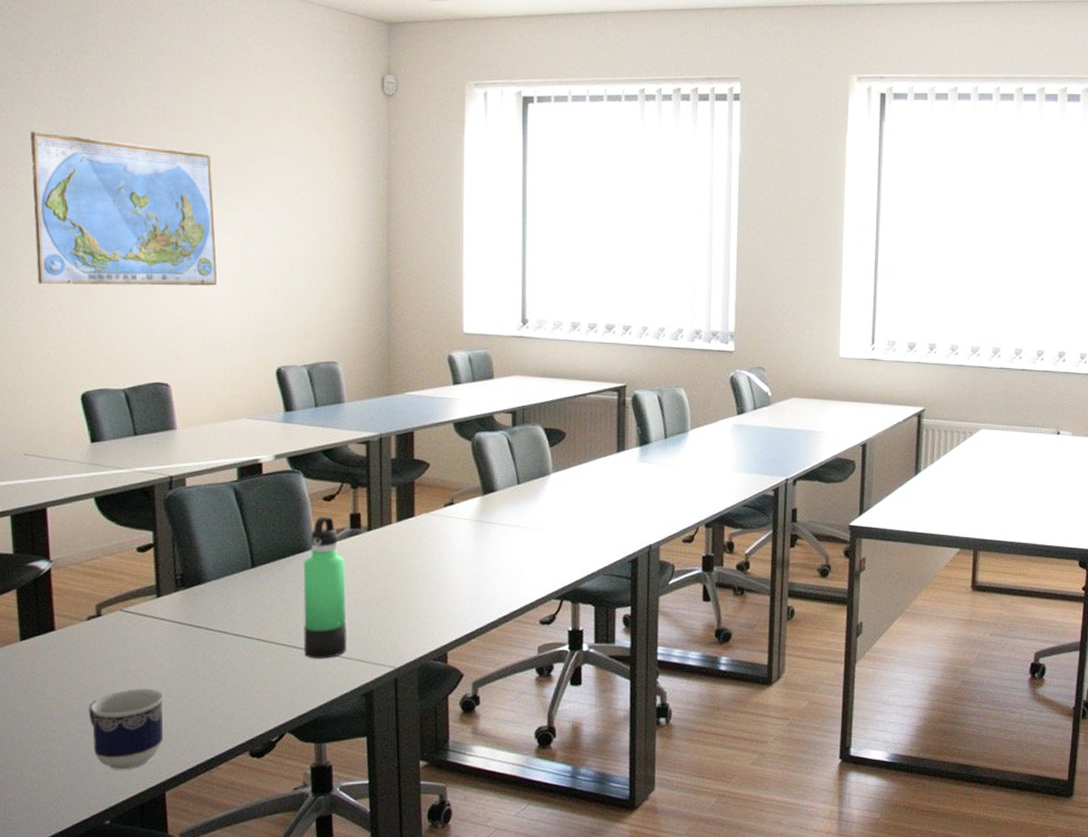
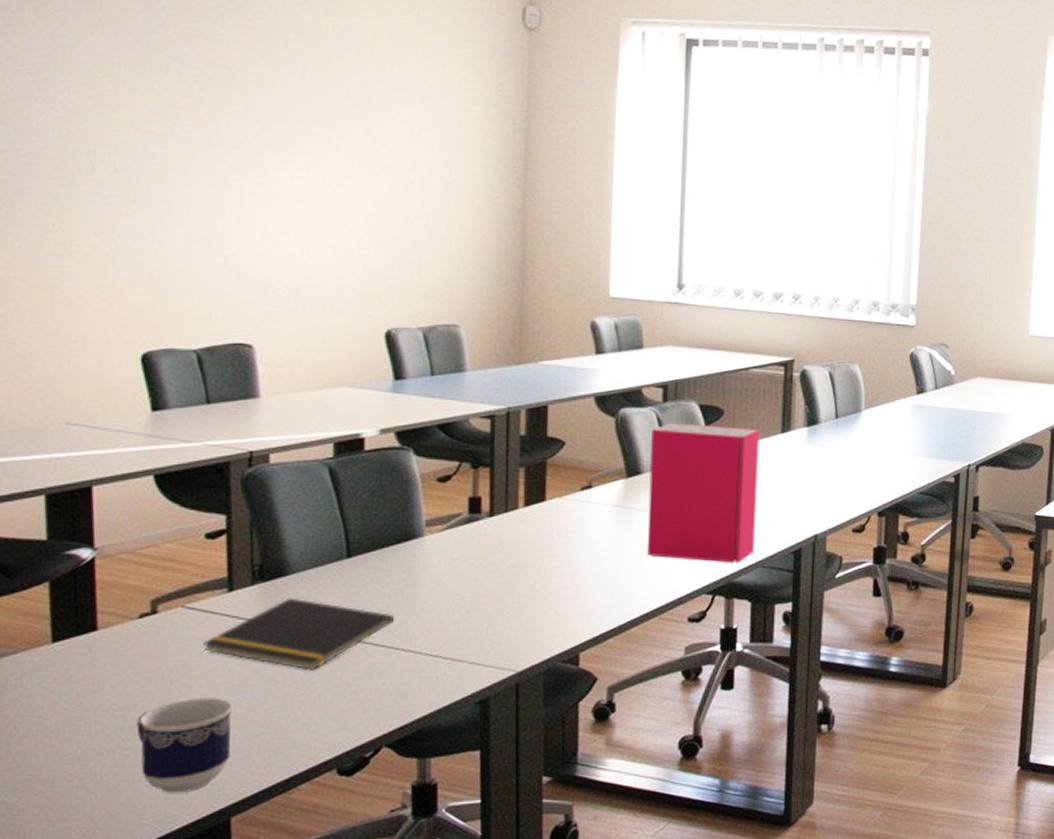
world map: present [30,131,217,286] -> none [88,46,317,234]
notepad: none [139,602,292,666] -> present [203,598,395,670]
thermos bottle: present [303,516,347,659] -> none [407,499,461,662]
hardback book: none [502,445,598,571] -> present [646,423,760,563]

